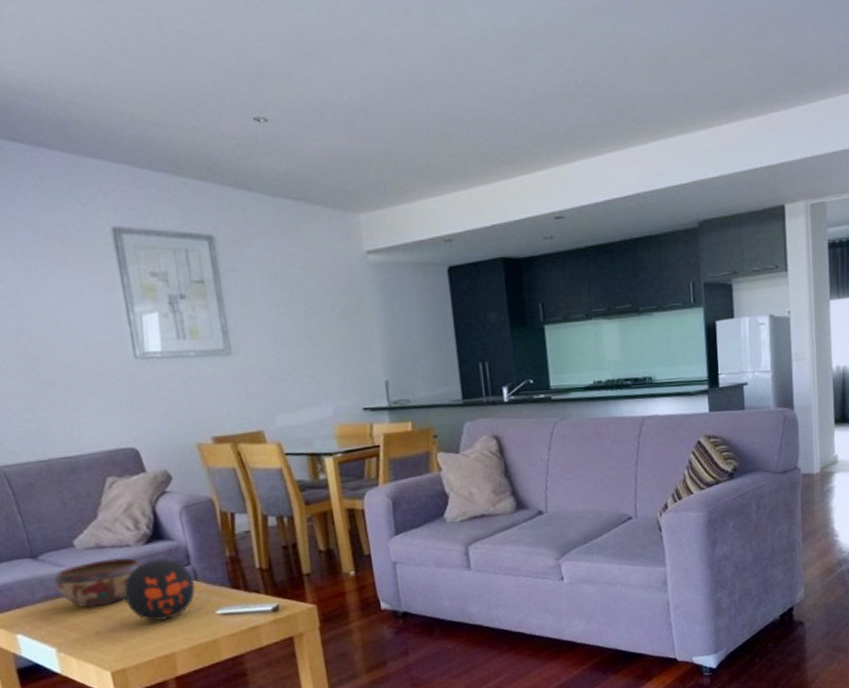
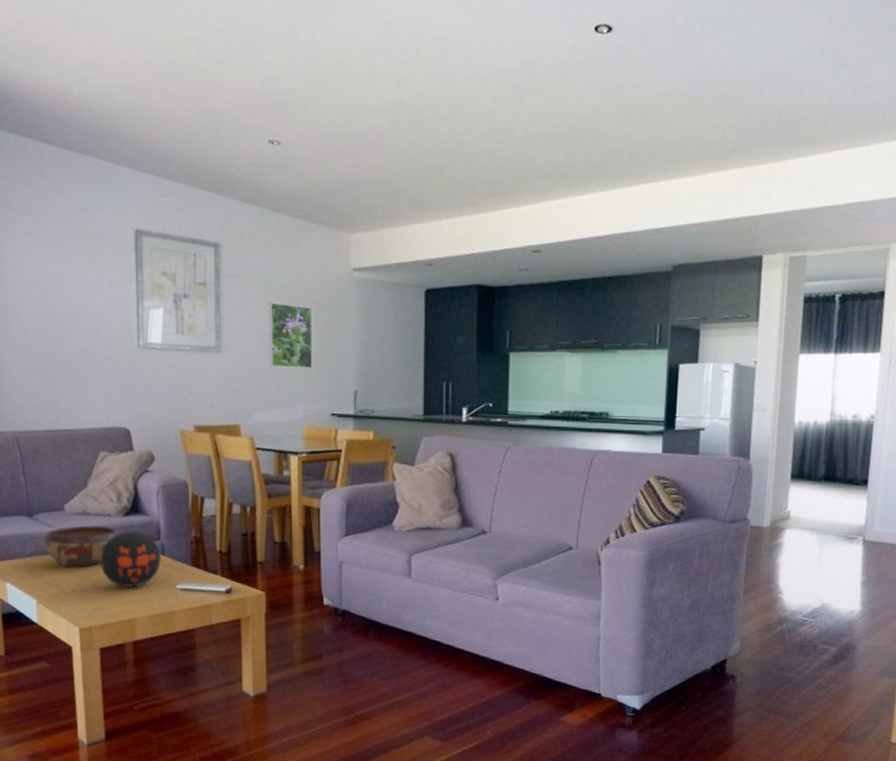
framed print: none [277,295,337,365] -> present [268,302,313,368]

